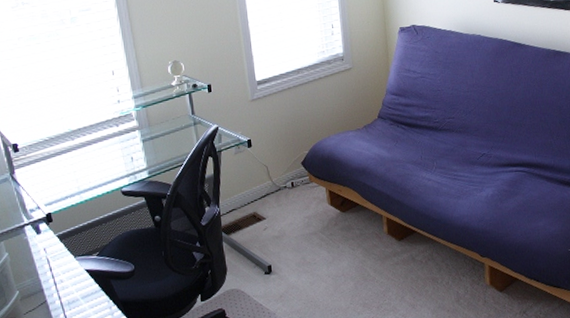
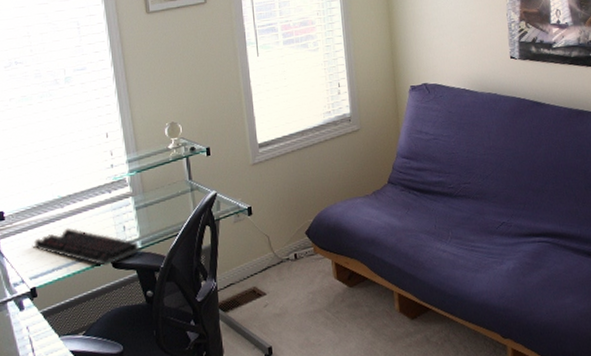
computer keyboard: none [46,158,150,193] -> present [32,228,143,266]

